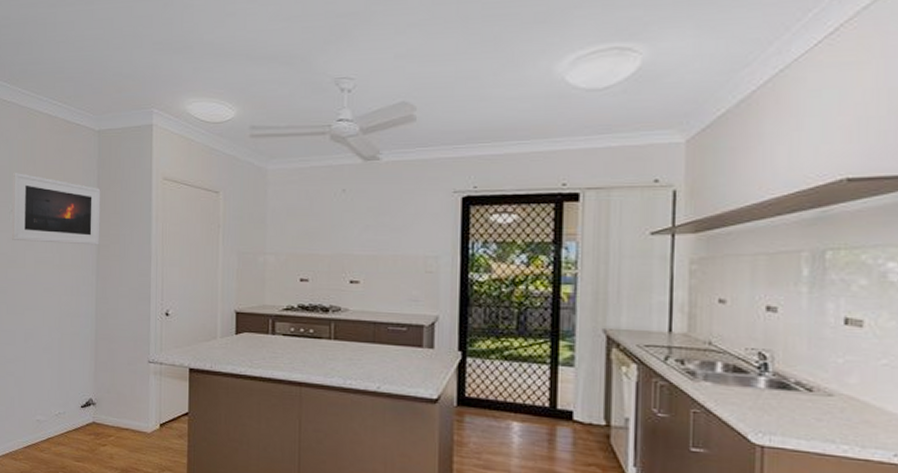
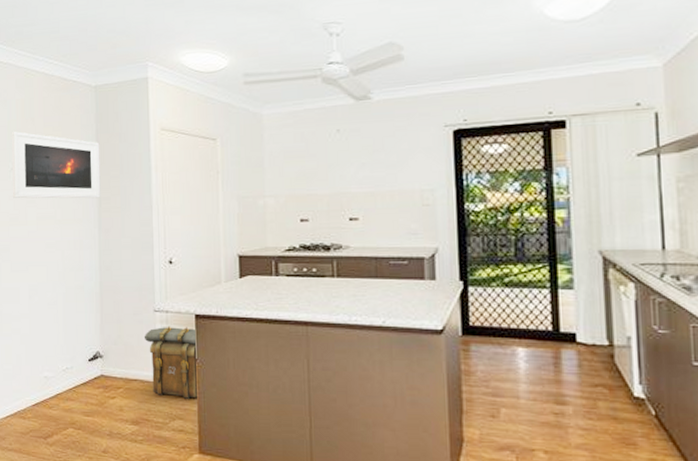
backpack: none [137,377,189,451] -> present [144,326,198,399]

